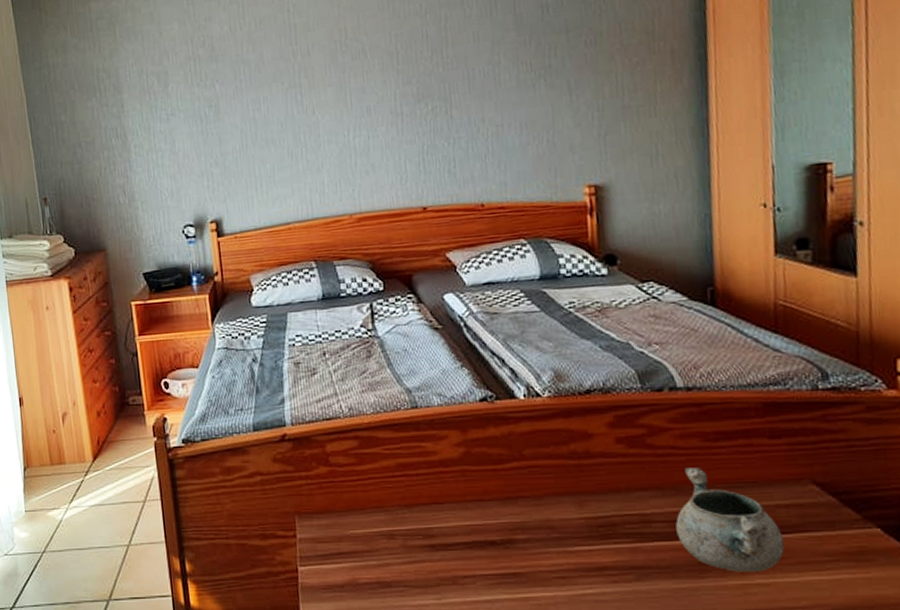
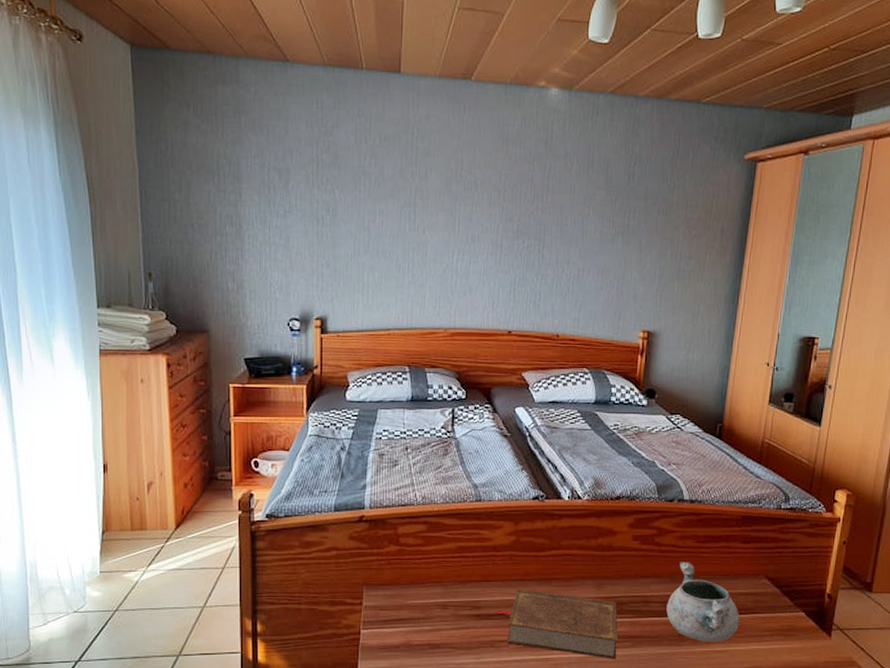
book: none [453,511,618,597] -> present [496,588,619,659]

